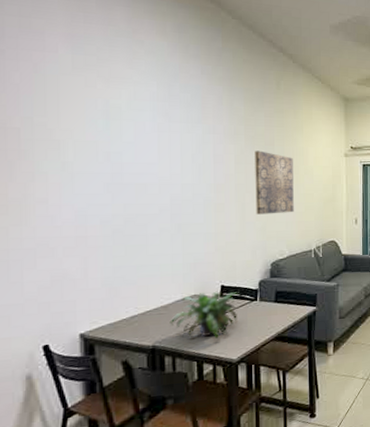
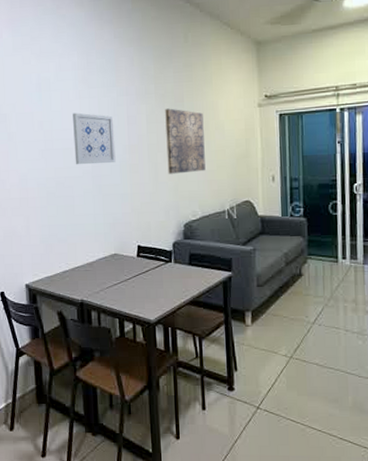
wall art: none [149,146,199,202] -> present [73,112,116,165]
potted plant: present [169,292,241,340] -> none [94,252,156,299]

